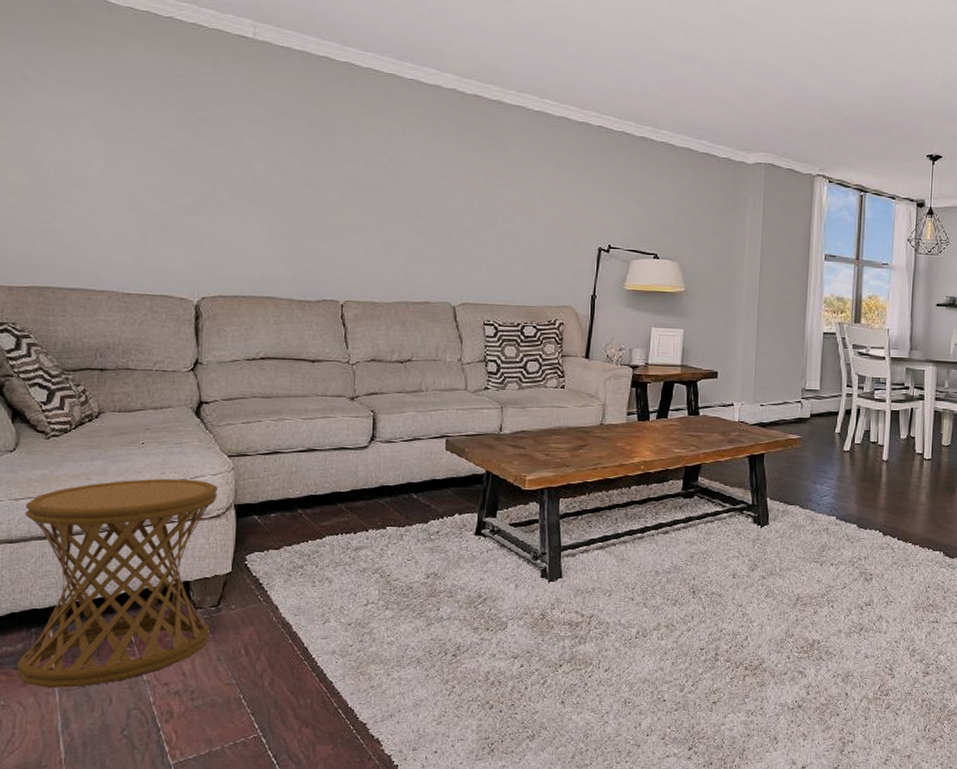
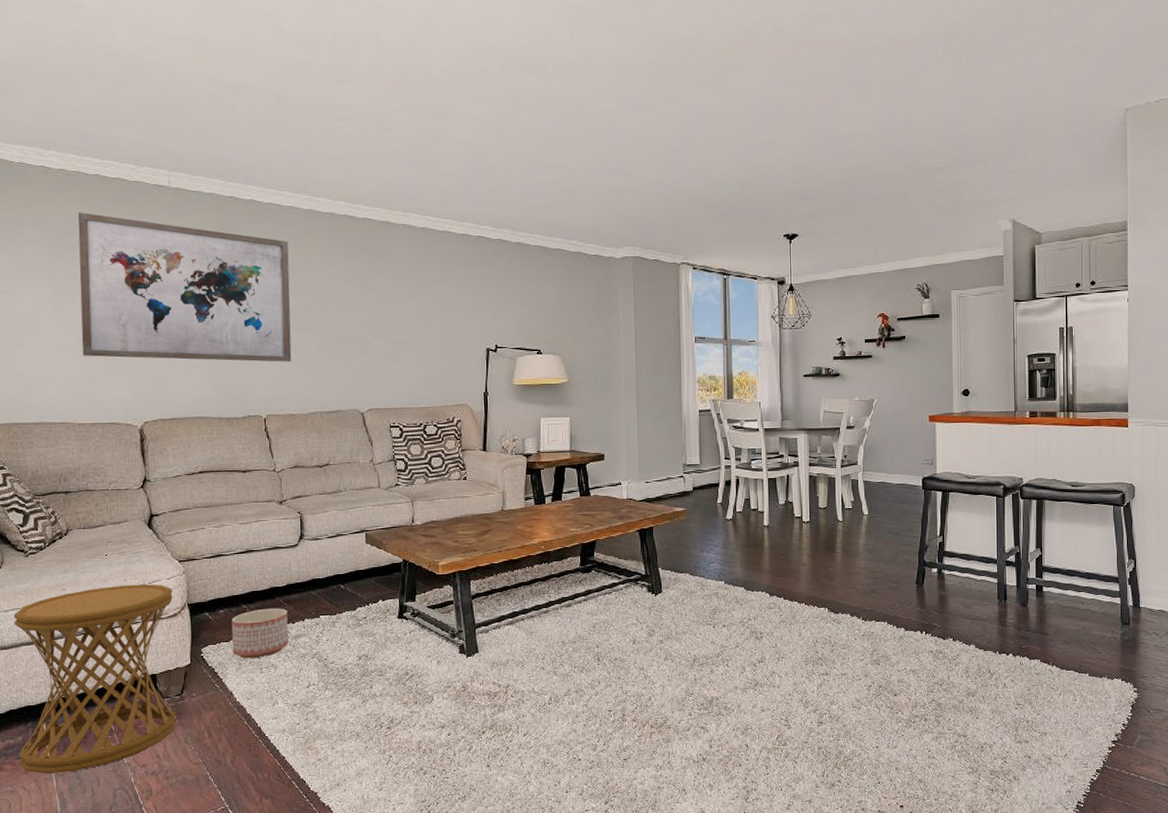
wall art: none [135,57,385,244] -> present [77,212,292,362]
planter: none [282,515,350,569] -> present [231,608,289,658]

